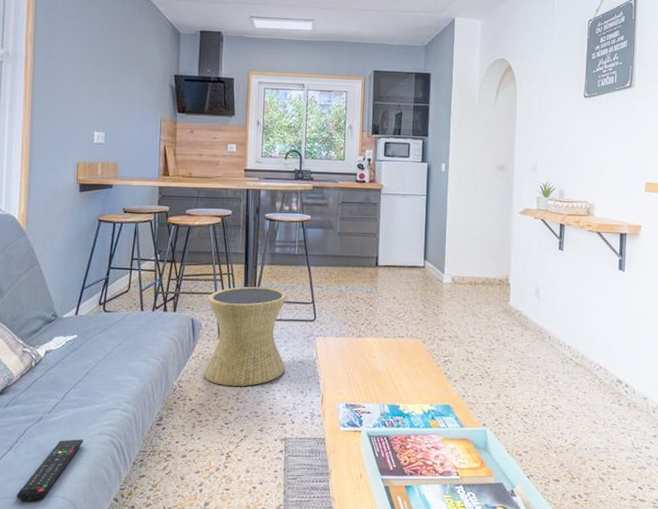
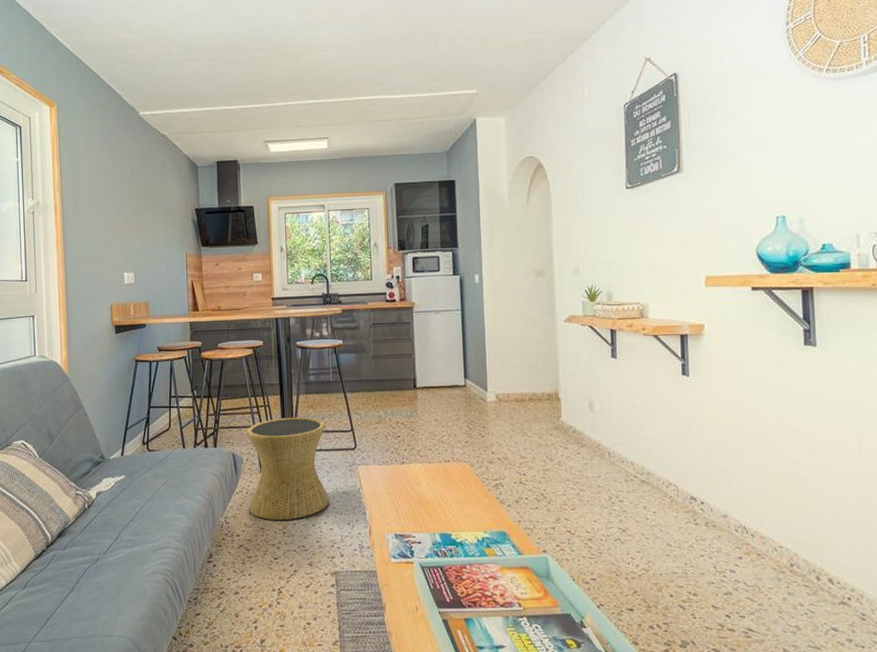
remote control: present [16,439,84,501] -> none [81,579,140,641]

